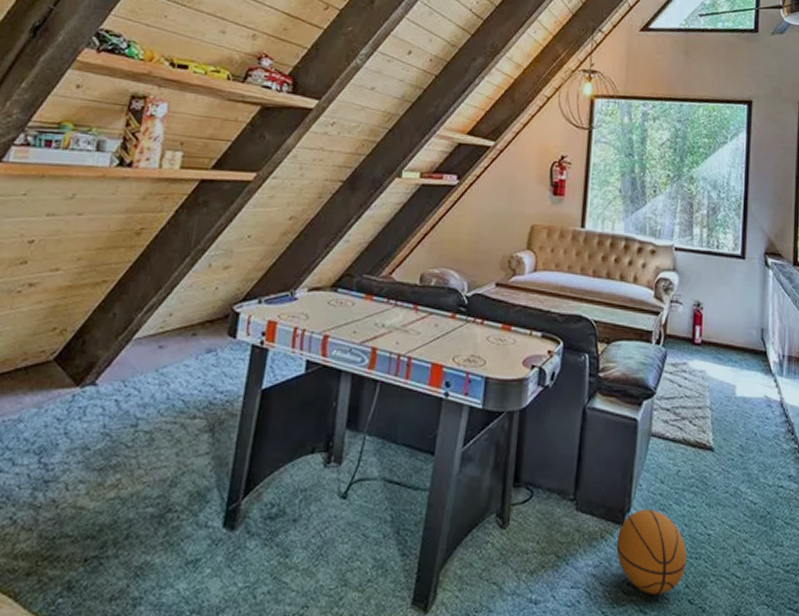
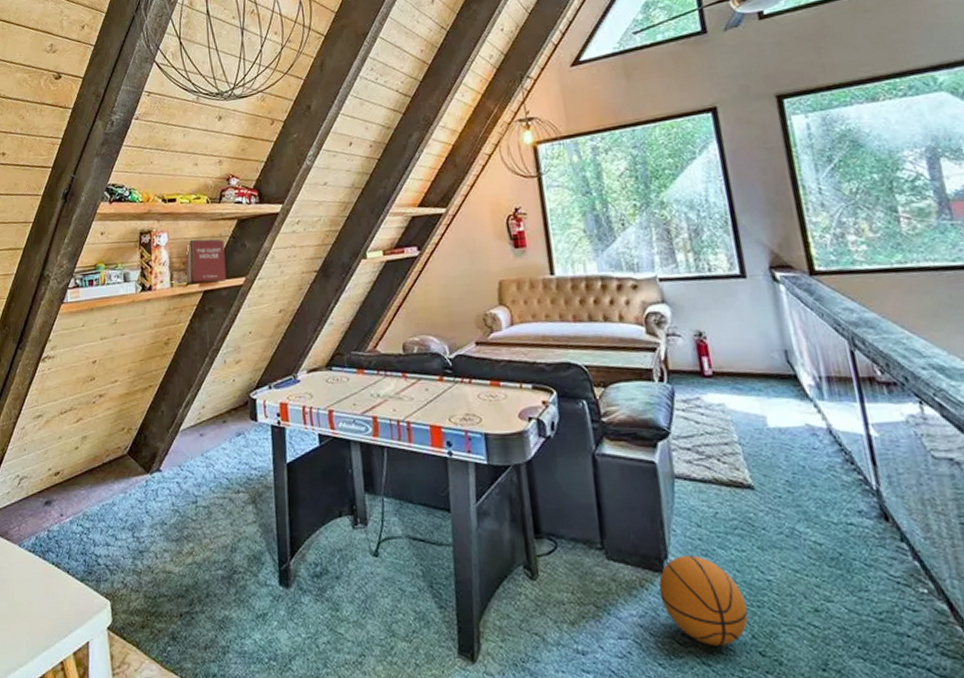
books: none [181,117,239,173] -> present [186,239,227,285]

